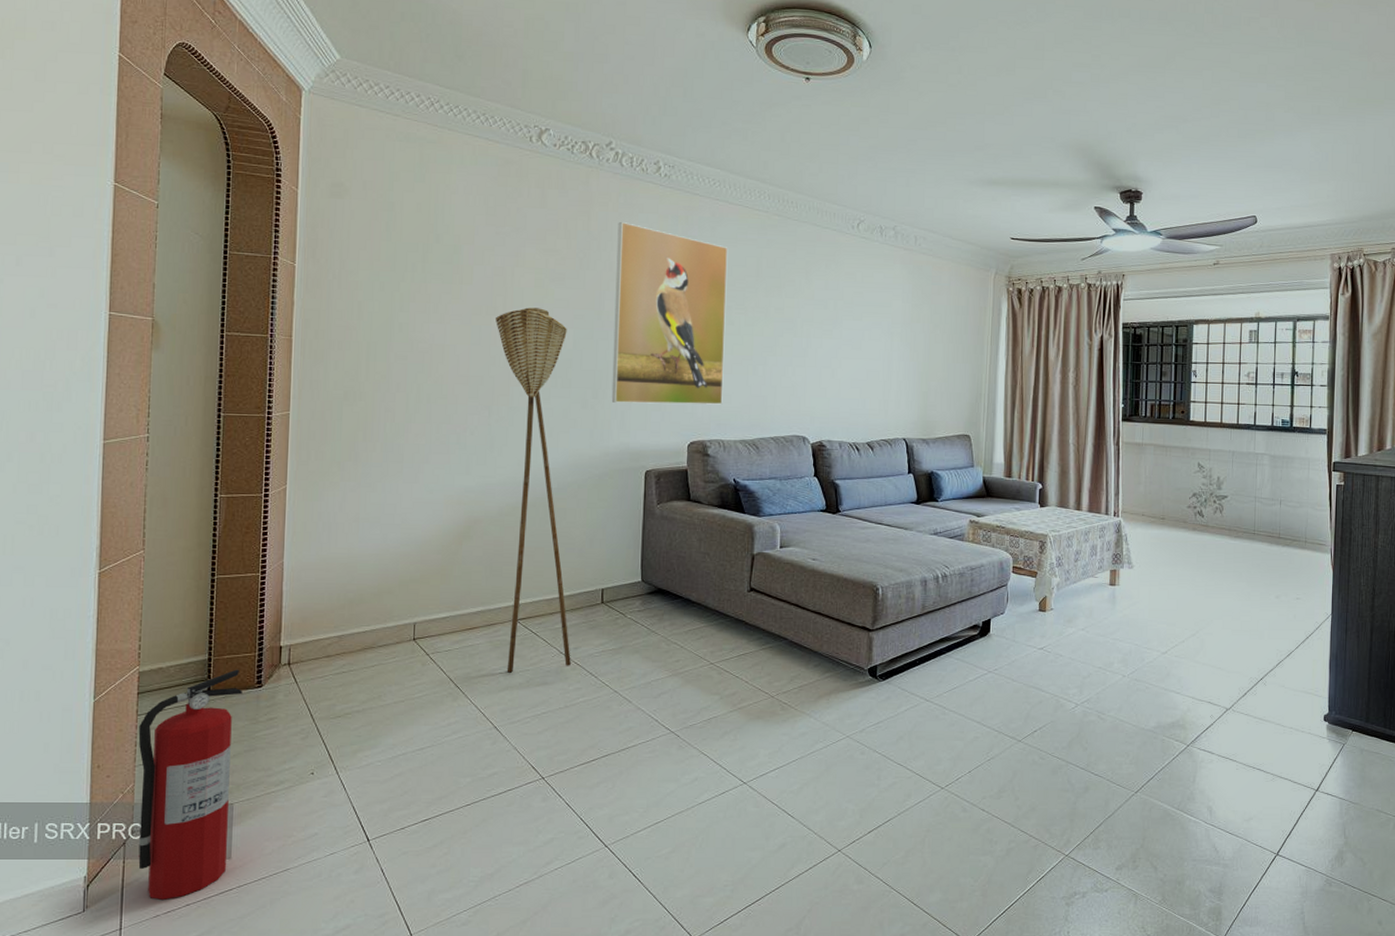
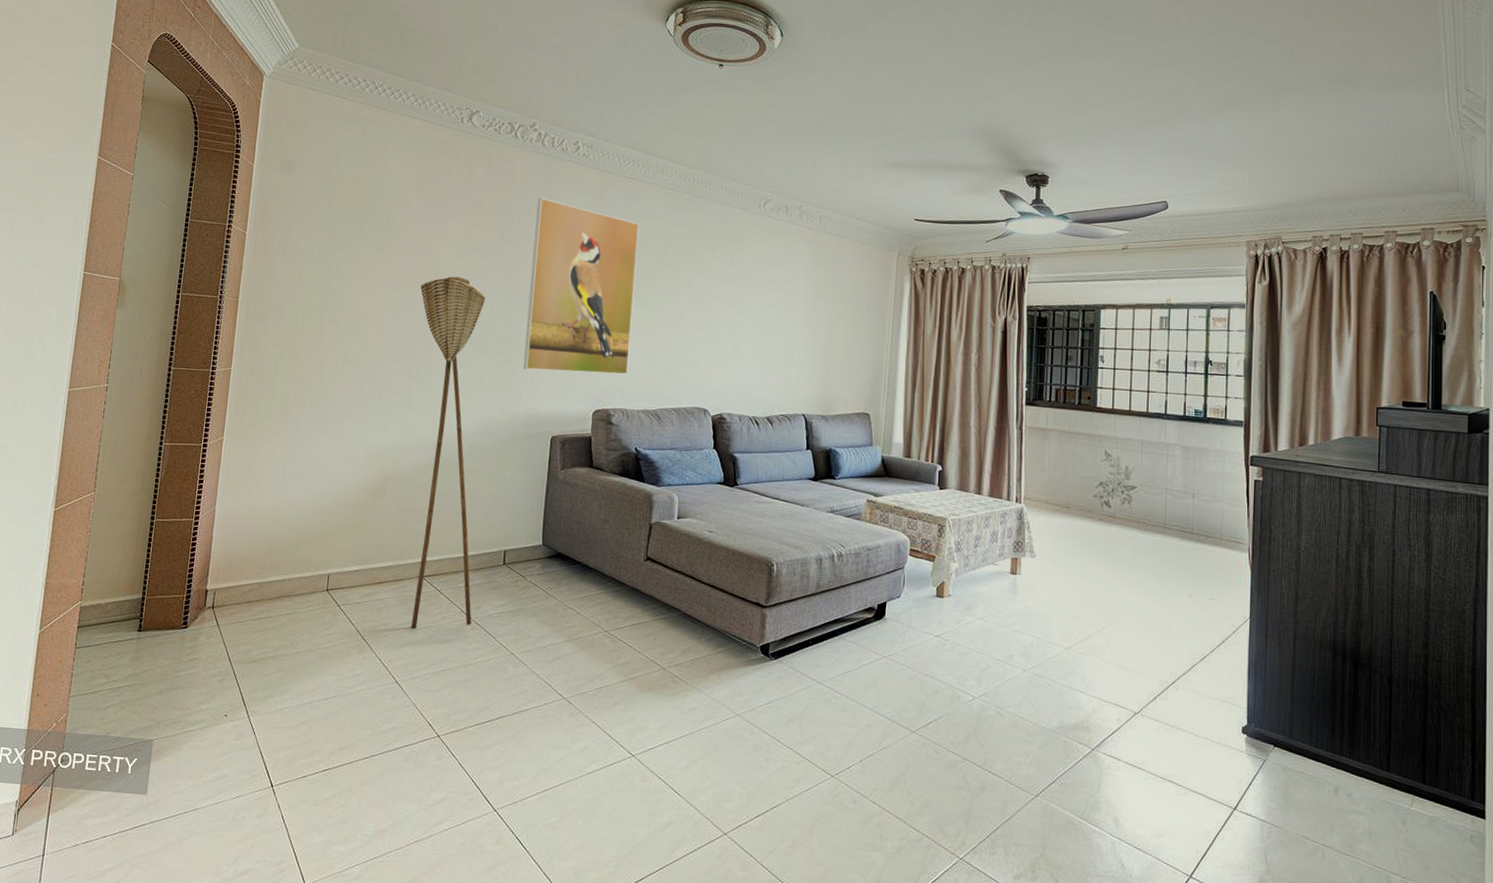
fire extinguisher: present [138,669,242,900] -> none [64,609,170,830]

